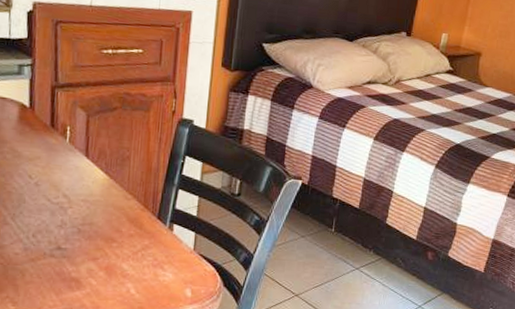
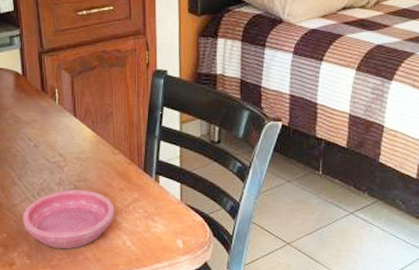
saucer: none [10,233,122,296] -> present [22,189,115,249]

